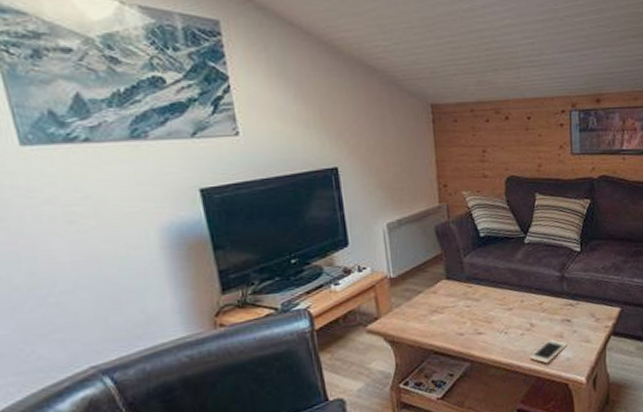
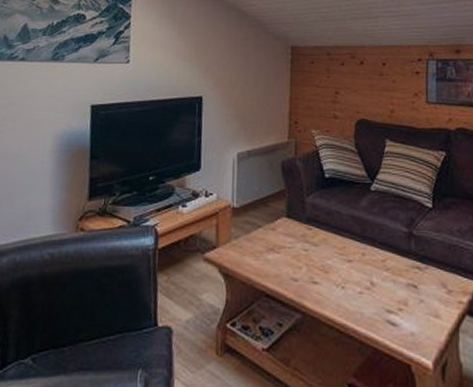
cell phone: present [529,339,567,364] -> none [367,305,412,334]

